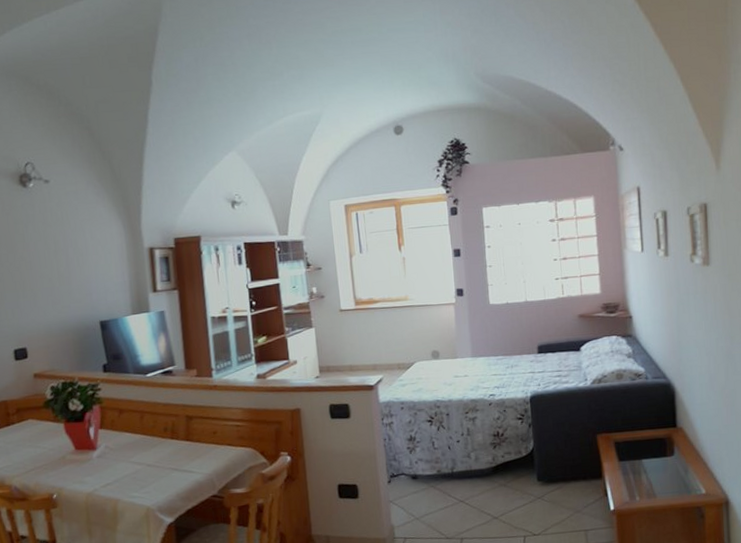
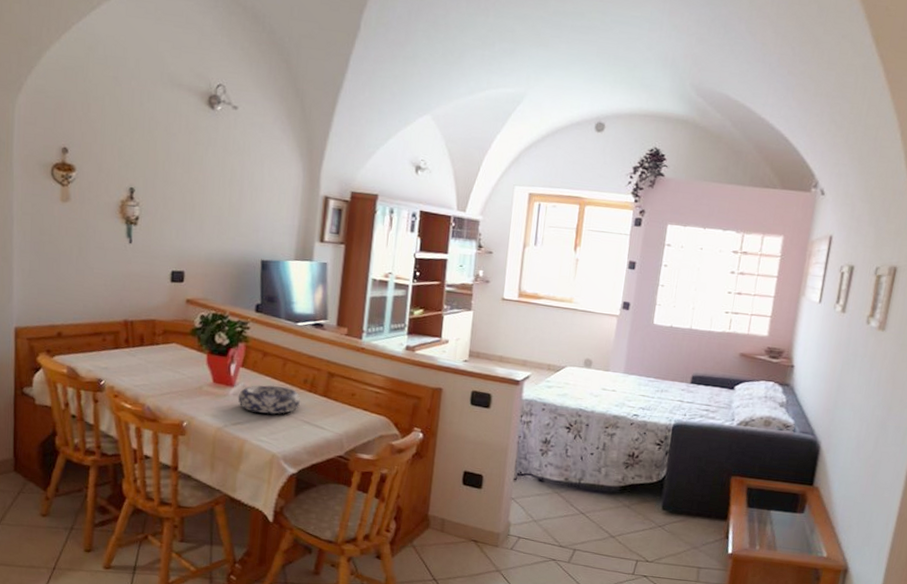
decorative bowl: none [102,439,165,471] -> present [237,385,301,414]

